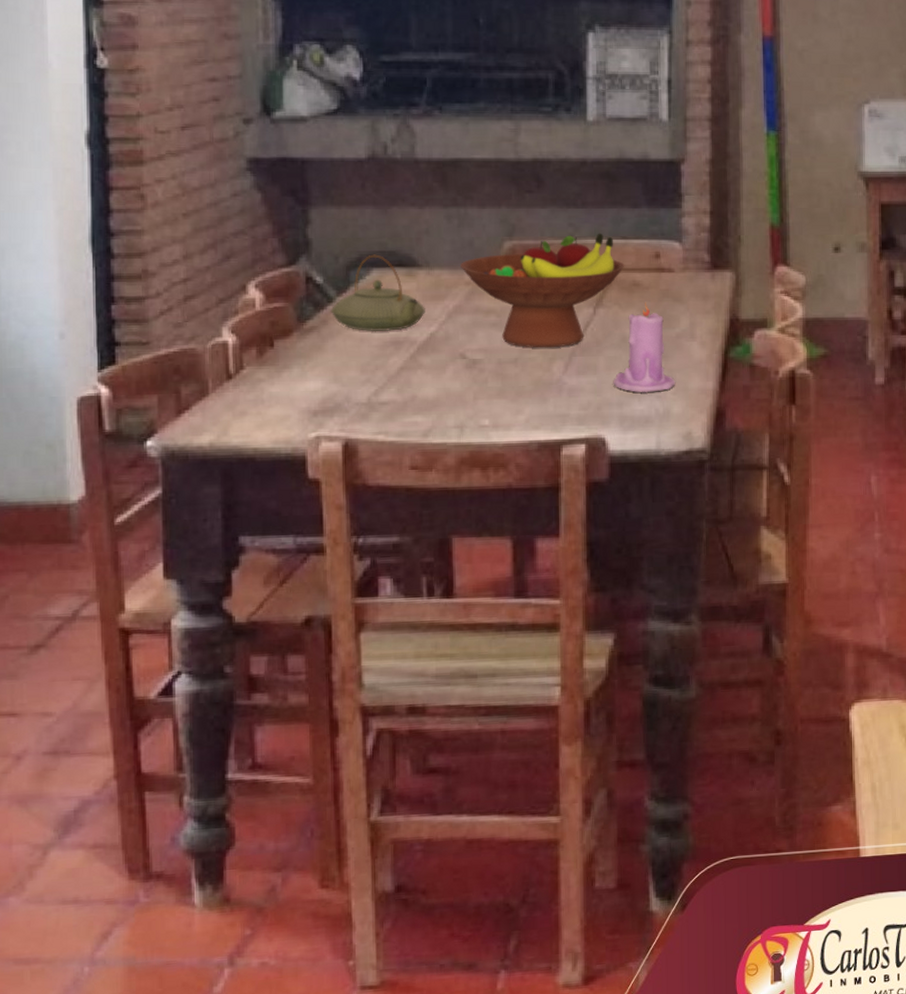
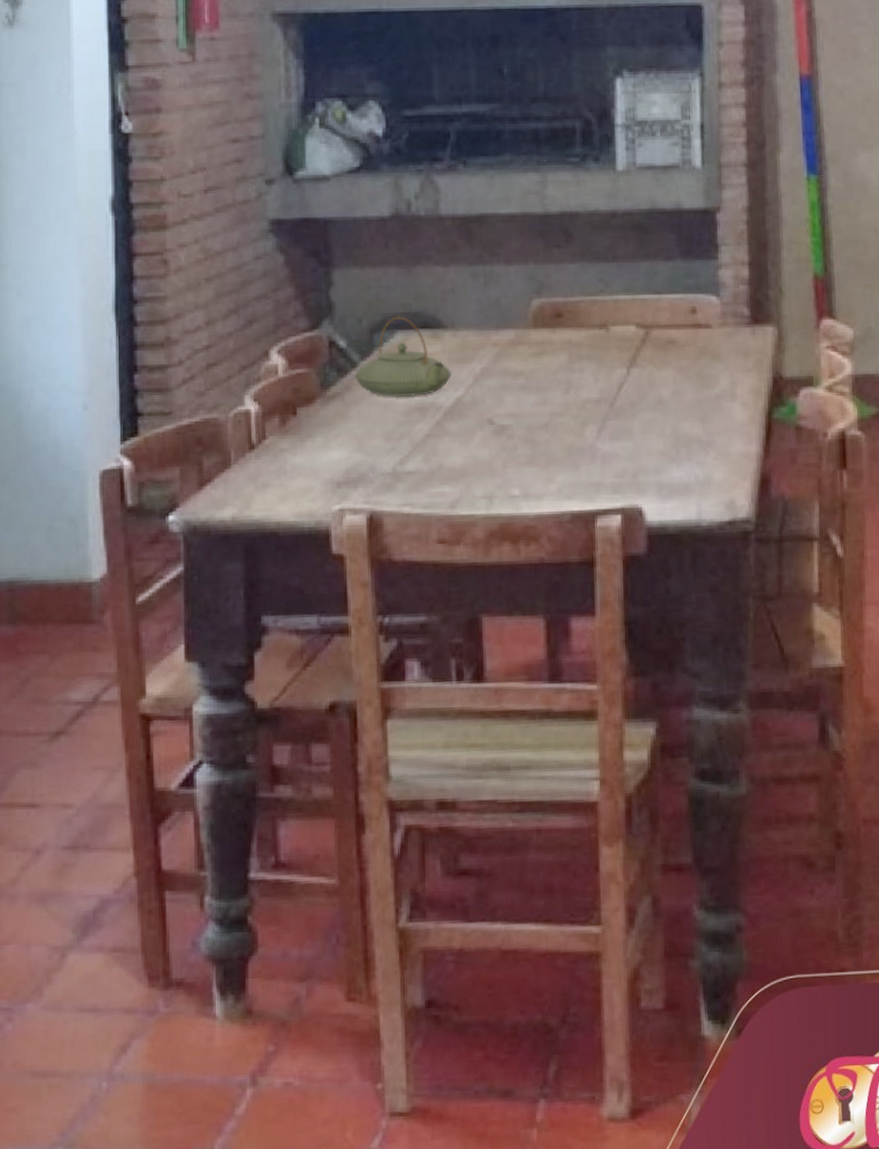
fruit bowl: present [461,233,625,348] -> none [487,288,659,412]
candle: present [613,301,676,393] -> none [649,360,717,458]

